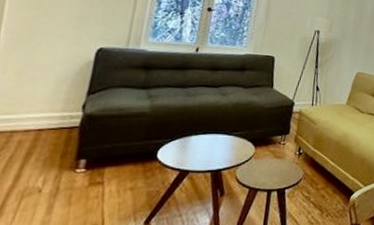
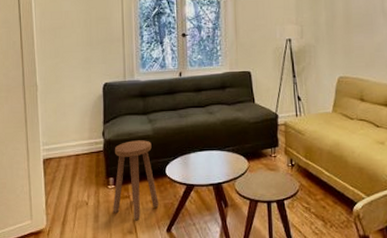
stool: none [76,117,146,211] -> present [113,140,159,220]

